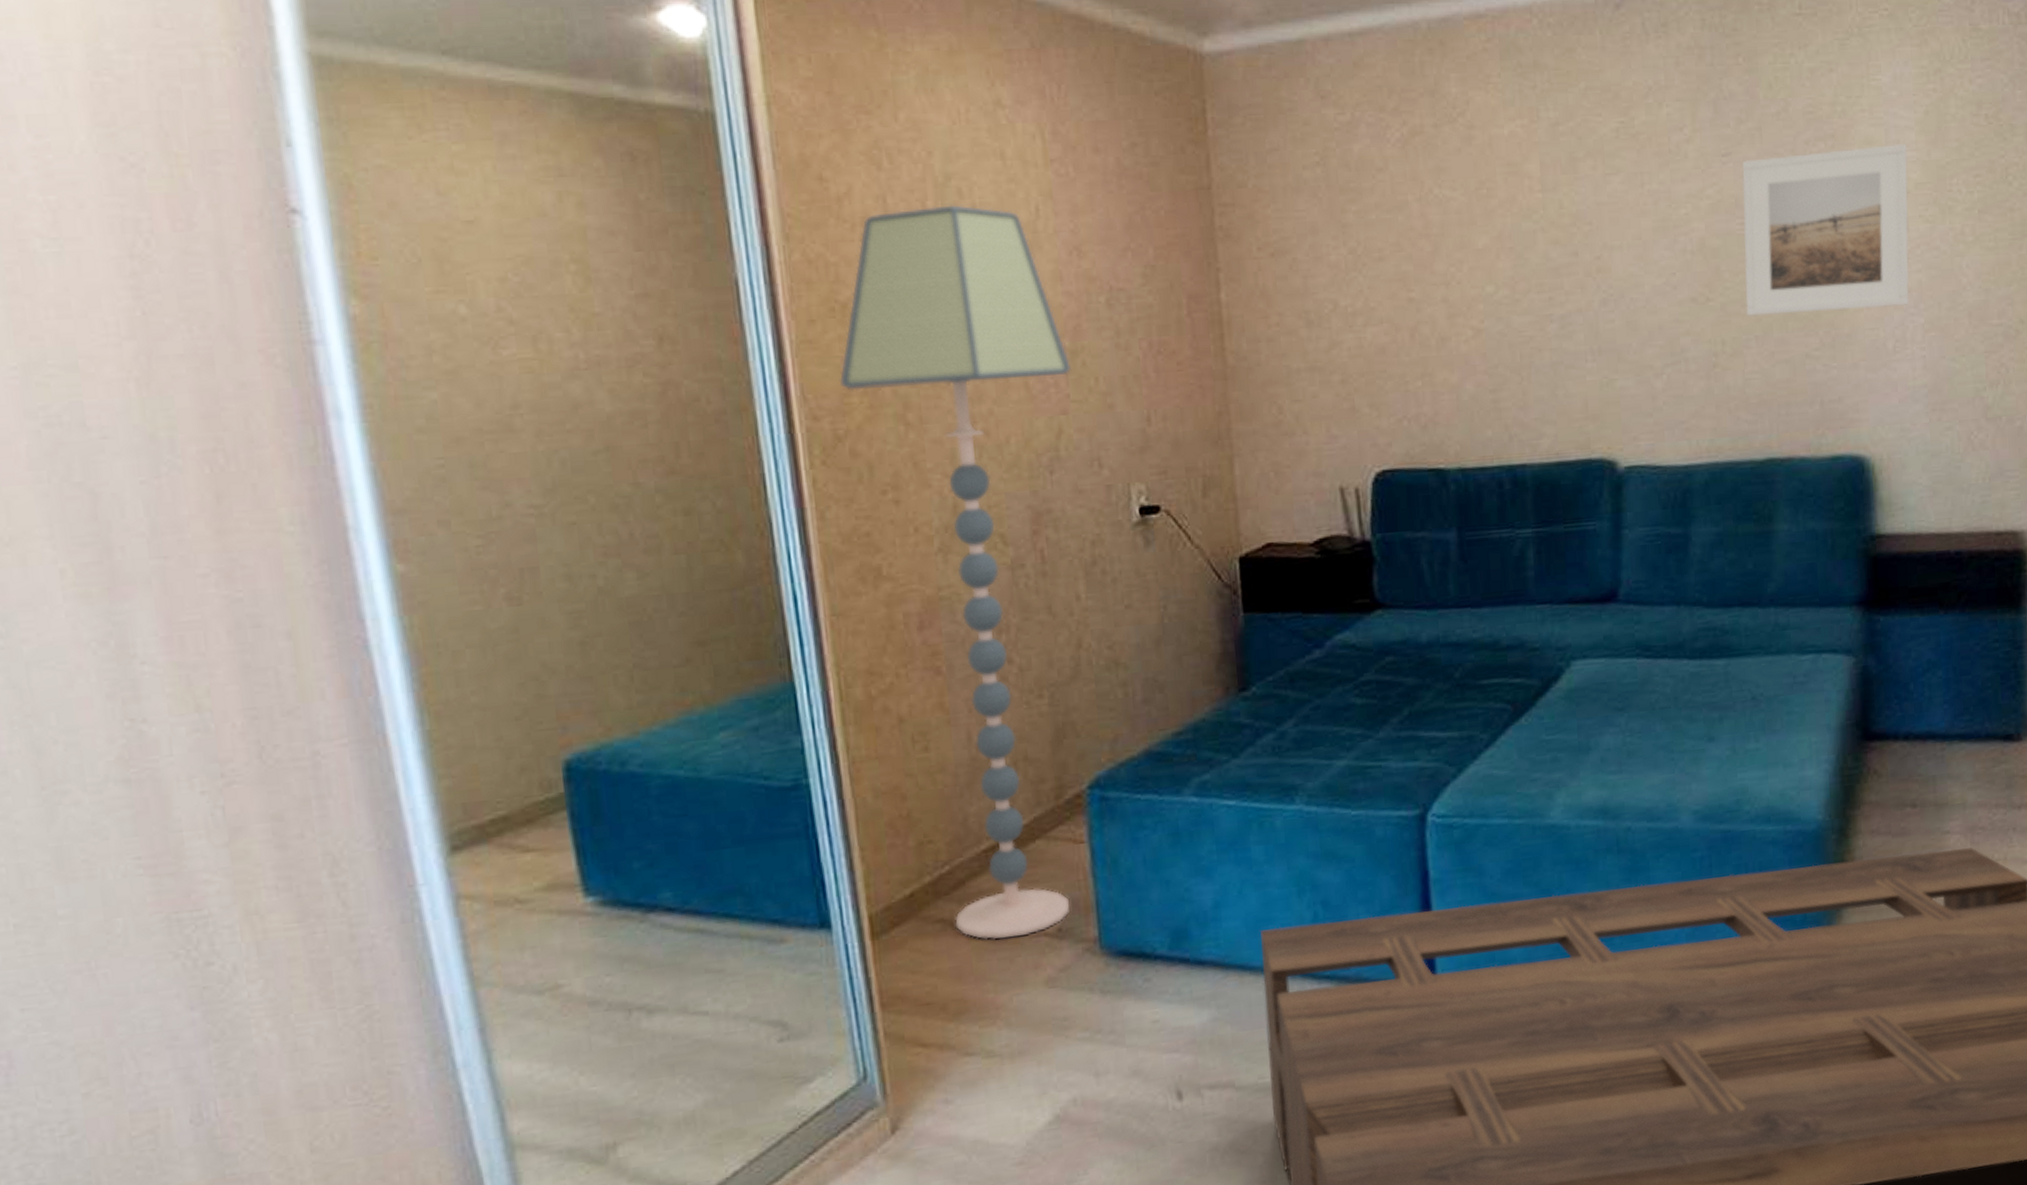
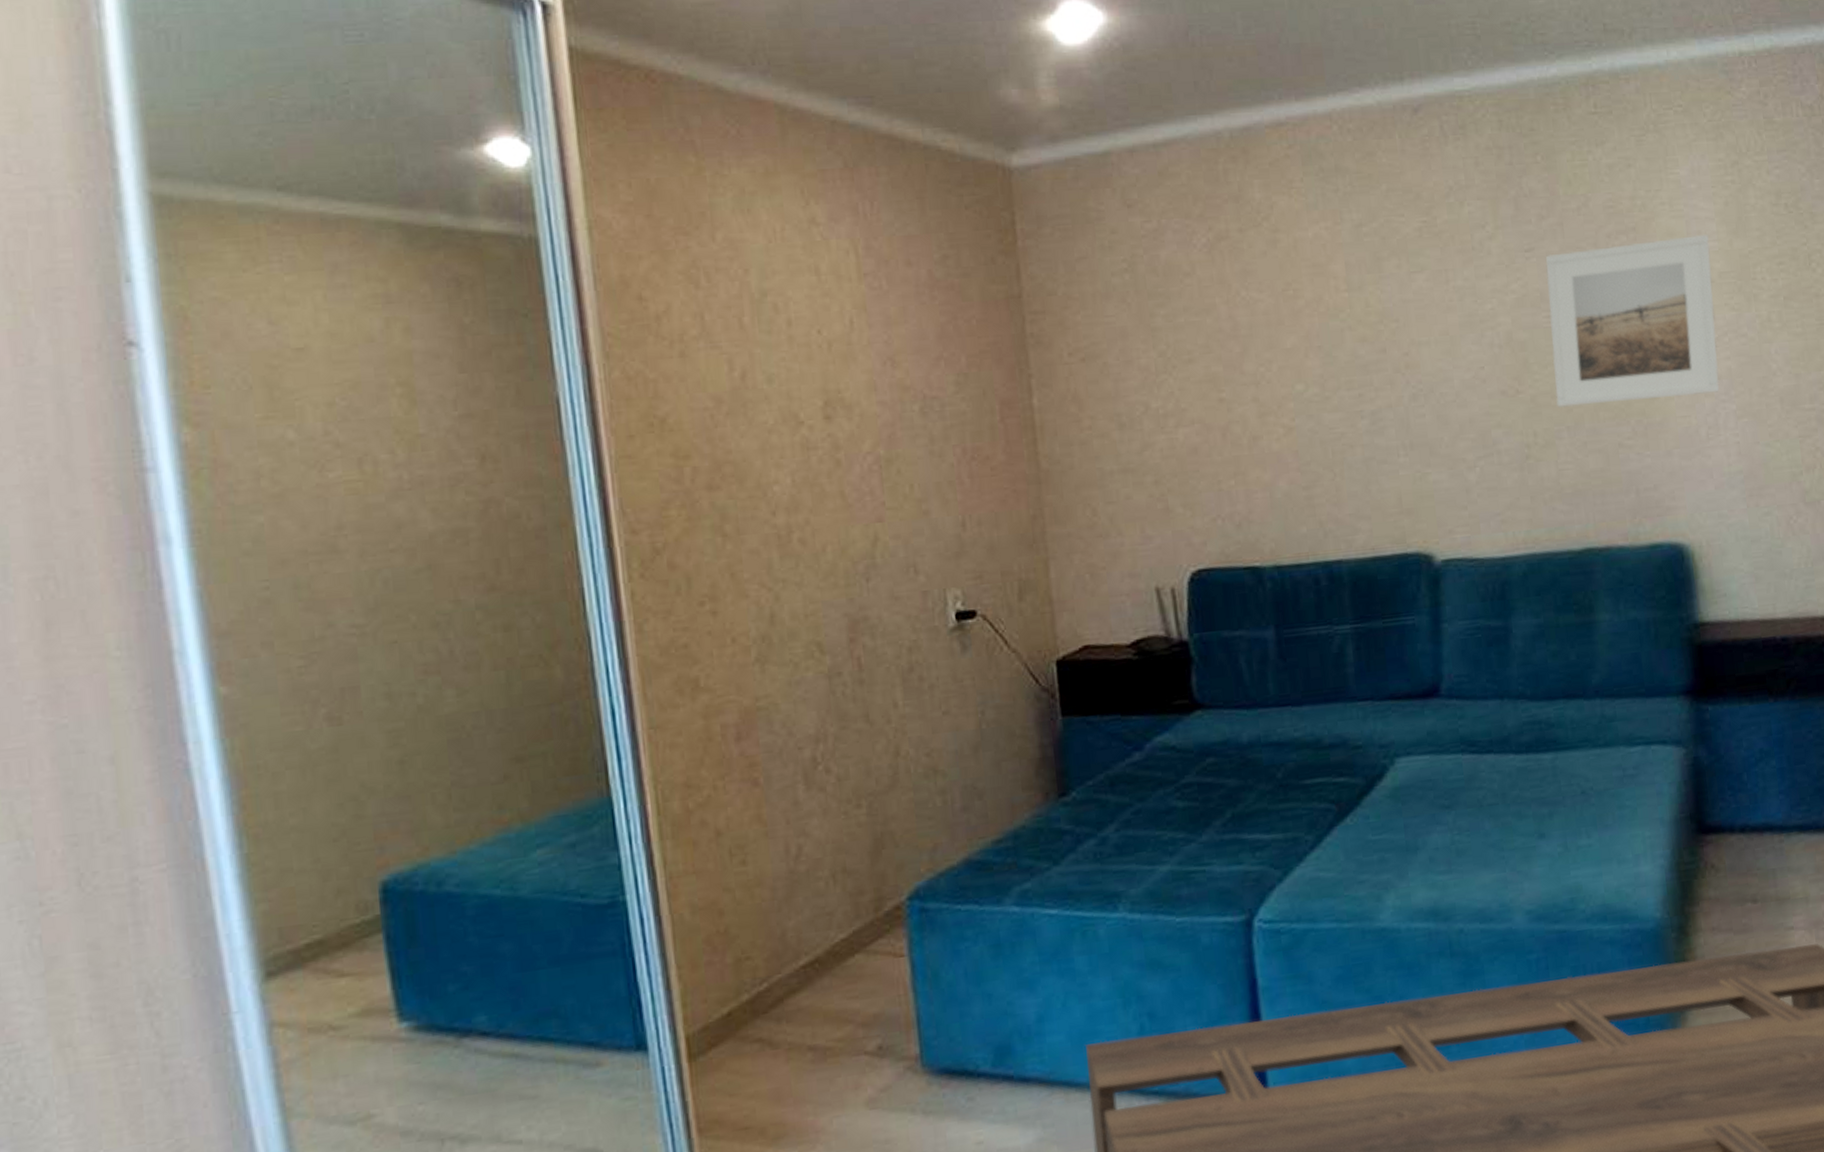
floor lamp: present [839,205,1071,940] -> none [657,319,891,1060]

